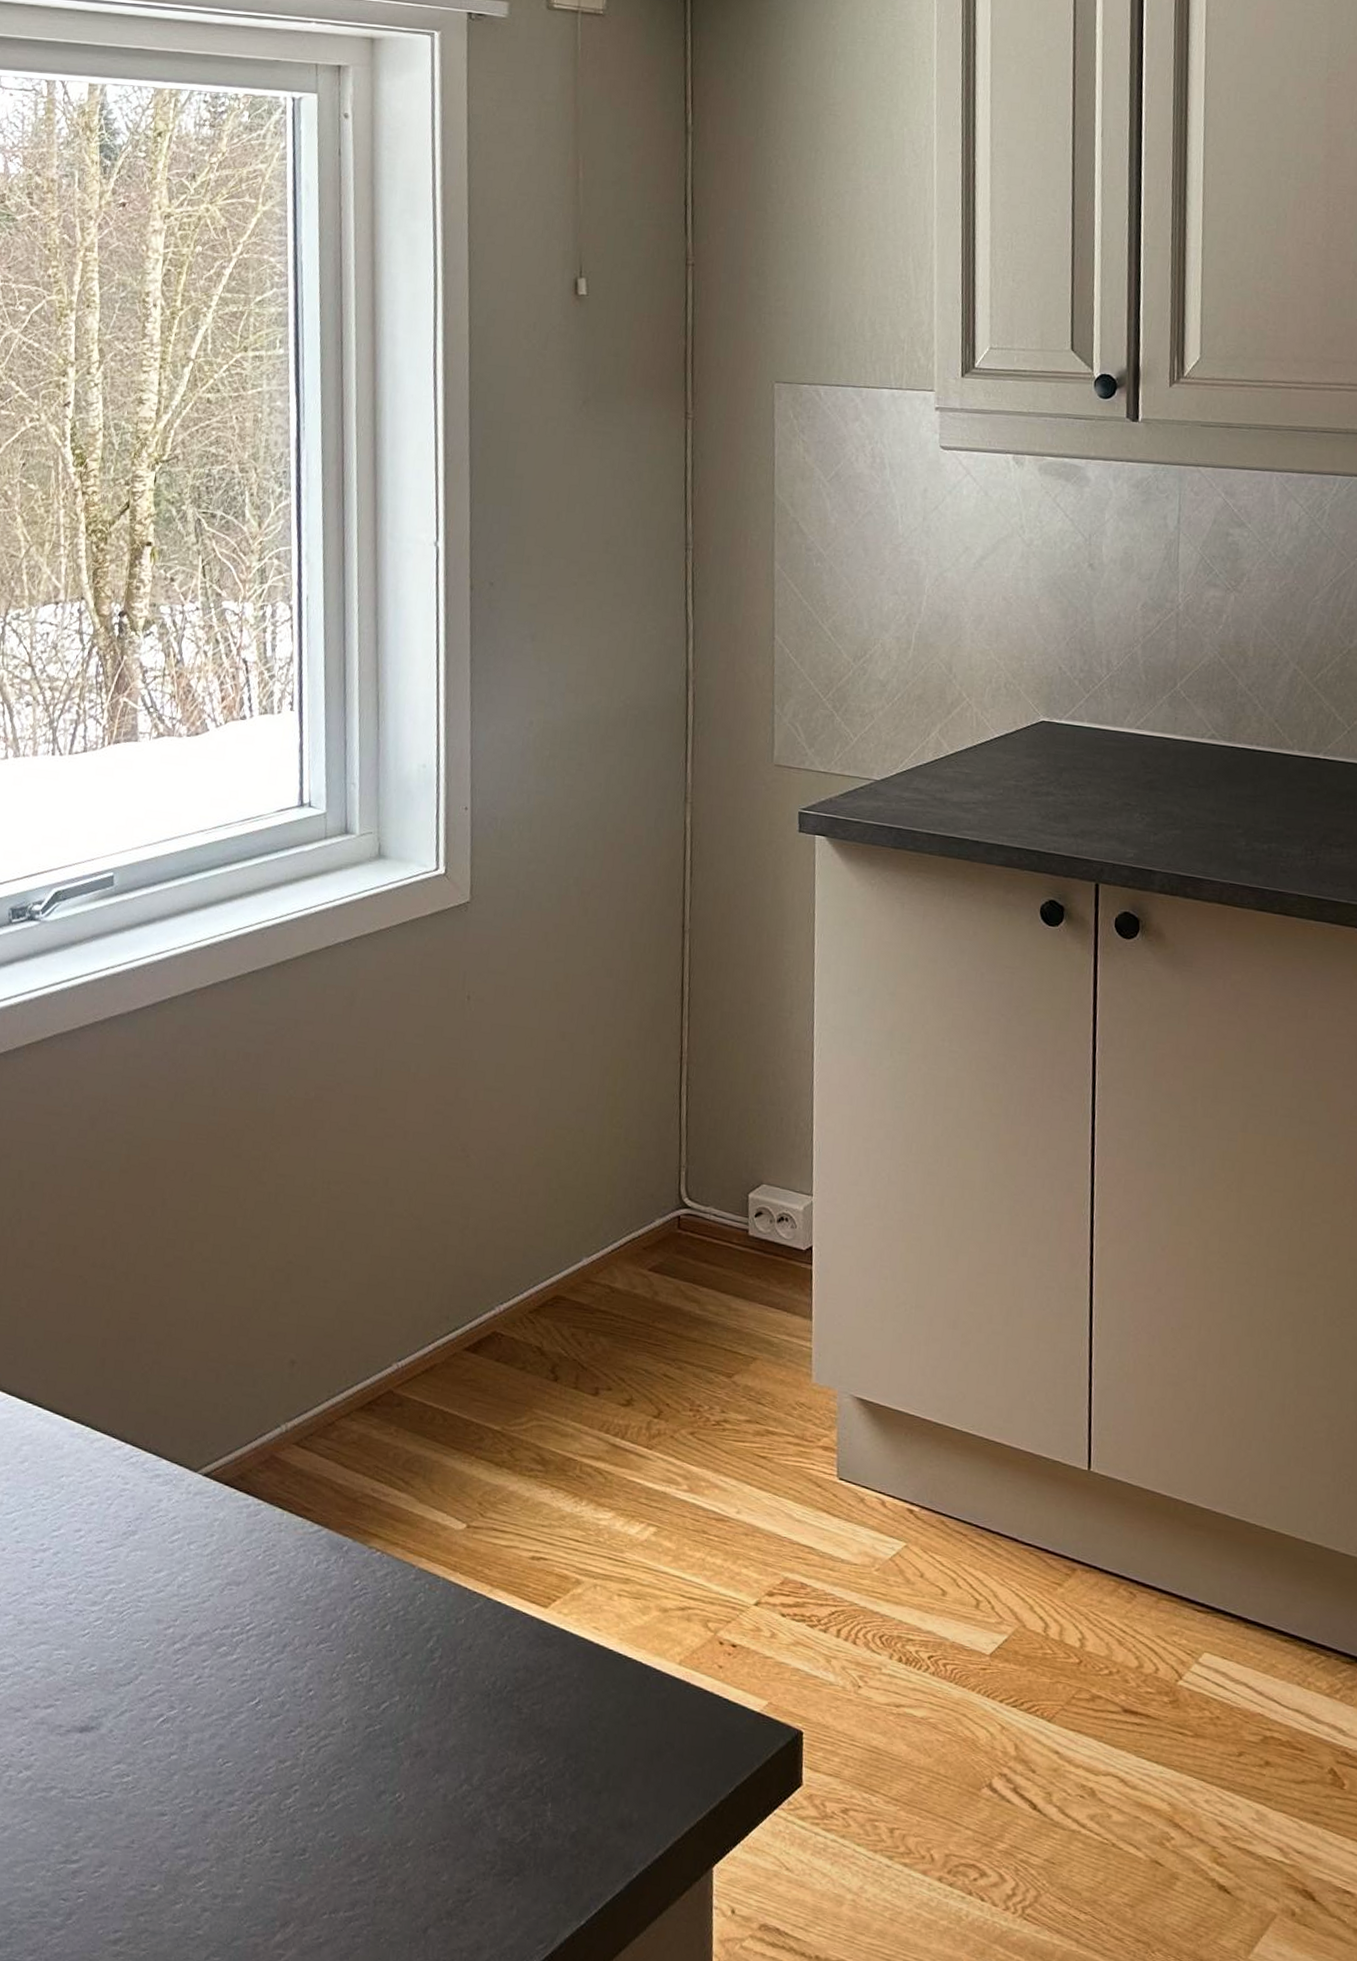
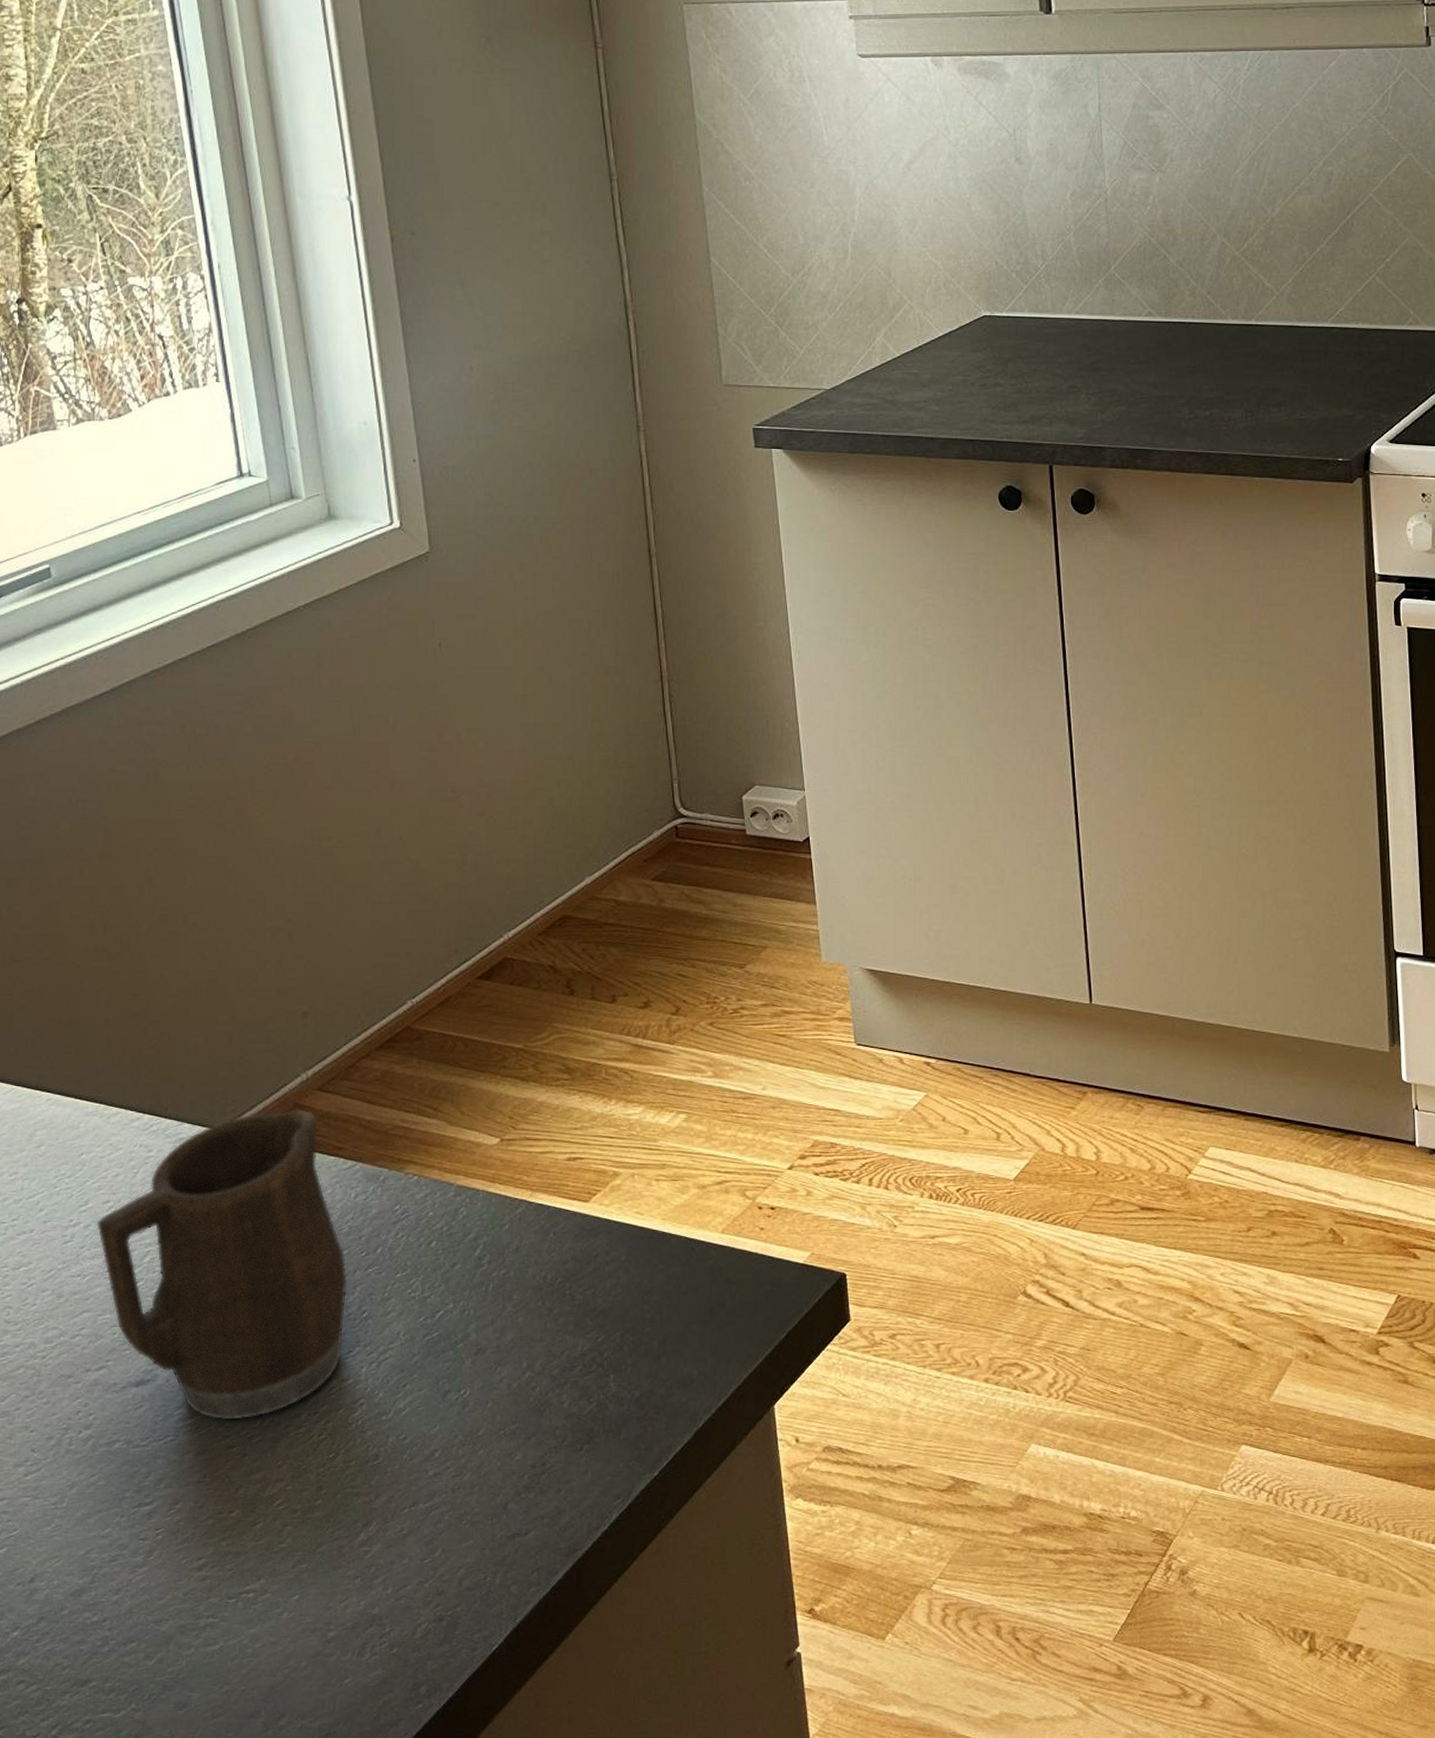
mug: none [65,1459,300,1787] -> present [97,1109,347,1420]

